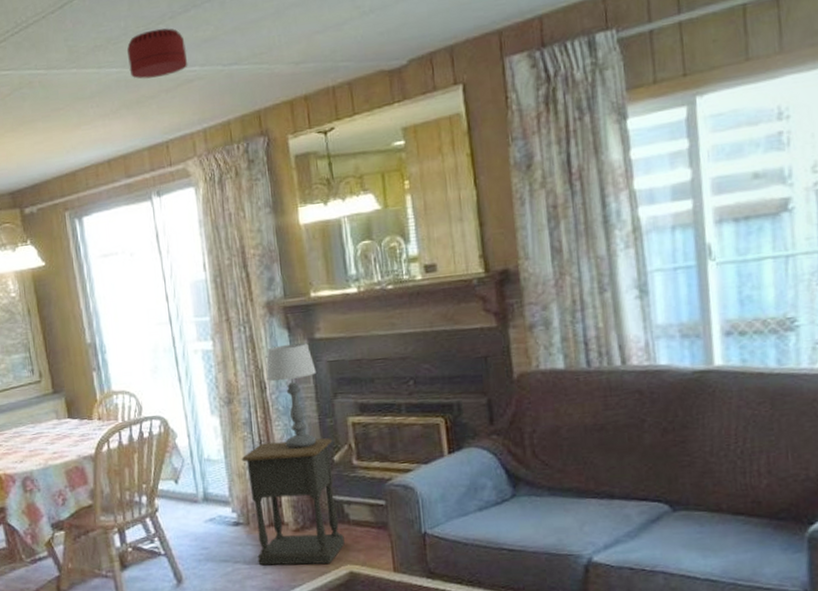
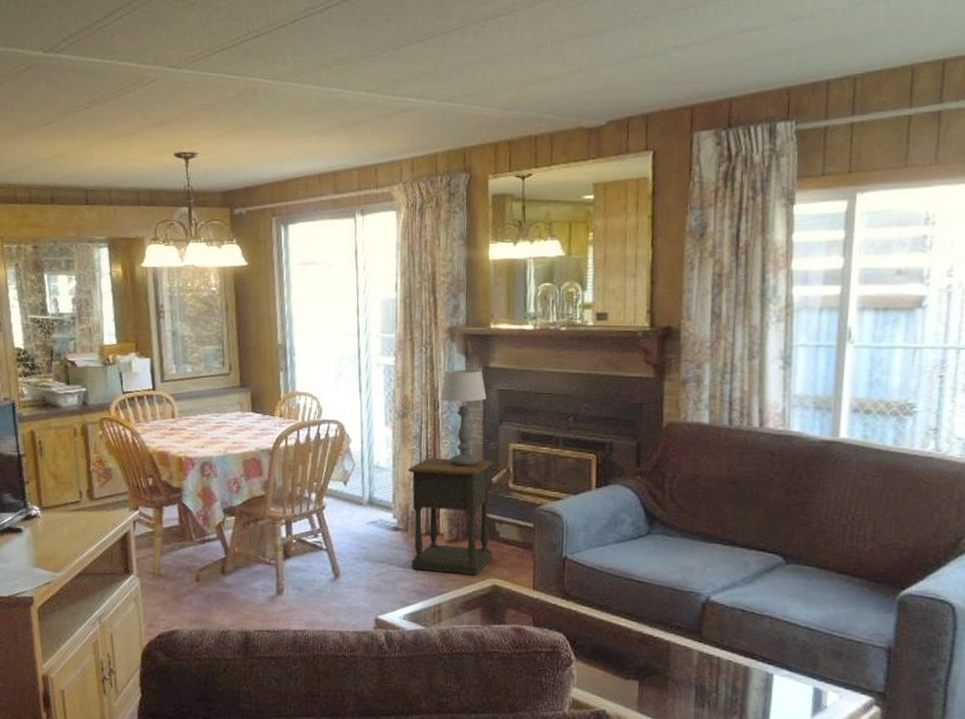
smoke detector: present [126,28,188,79] -> none [349,57,406,102]

